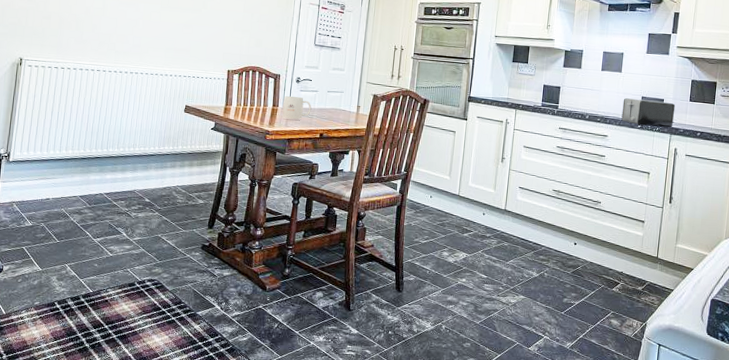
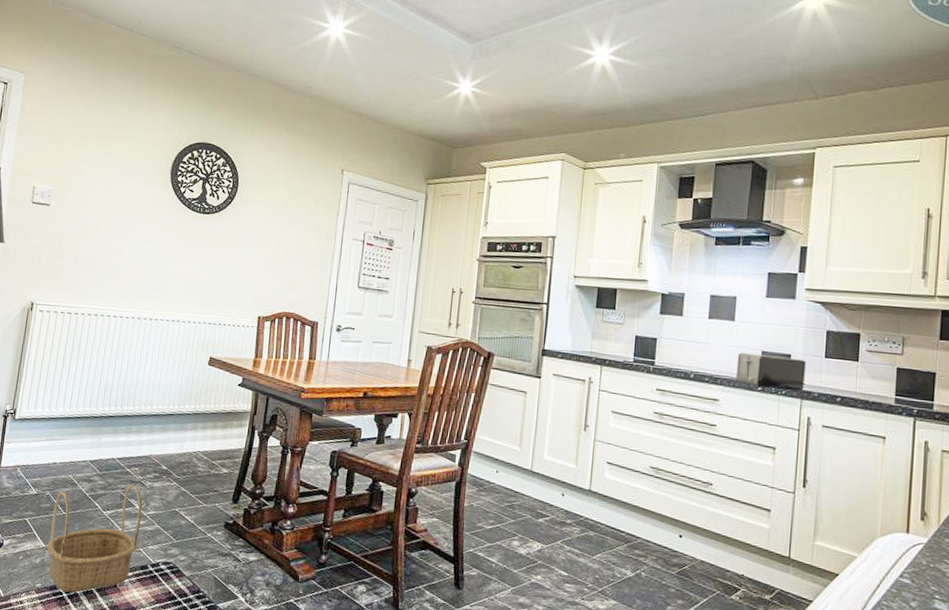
basket: none [43,215,129,309] -> present [47,484,143,593]
mug: present [282,95,312,121] -> none [319,346,354,377]

